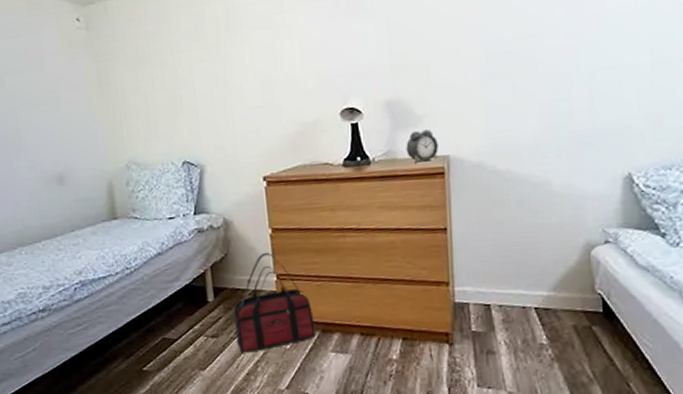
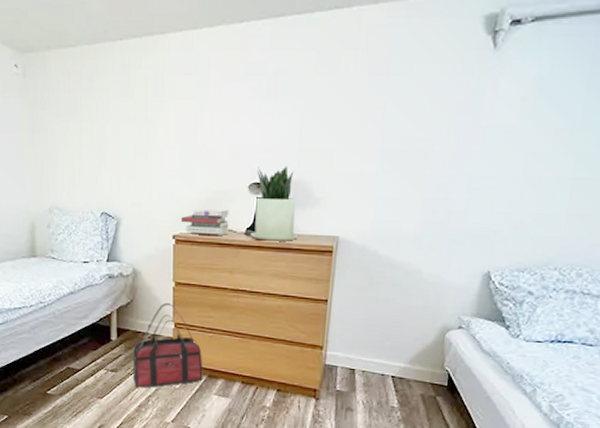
books: none [270,141,326,173] -> present [181,208,230,236]
planter: none [348,85,402,171] -> present [250,166,298,241]
alarm clock: present [406,130,439,163] -> none [302,211,331,240]

